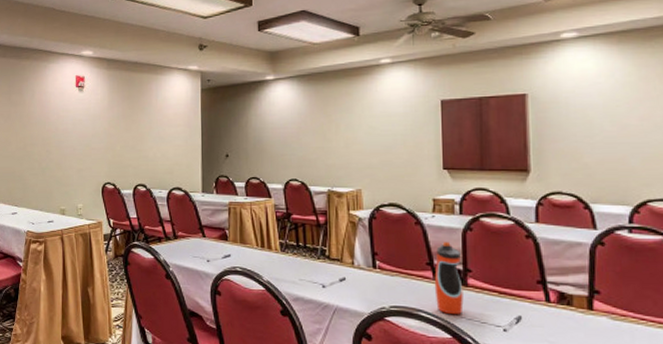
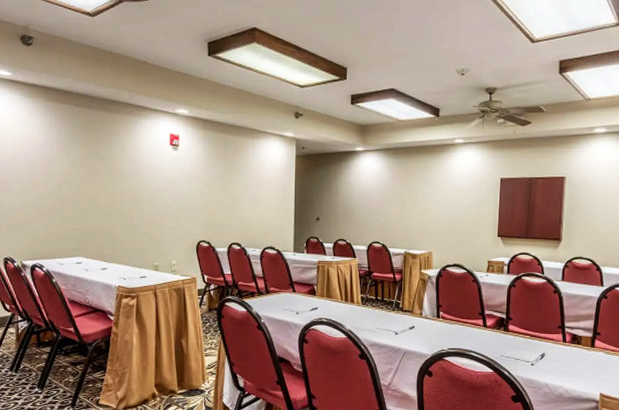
water bottle: present [434,242,464,315] -> none [483,296,505,354]

